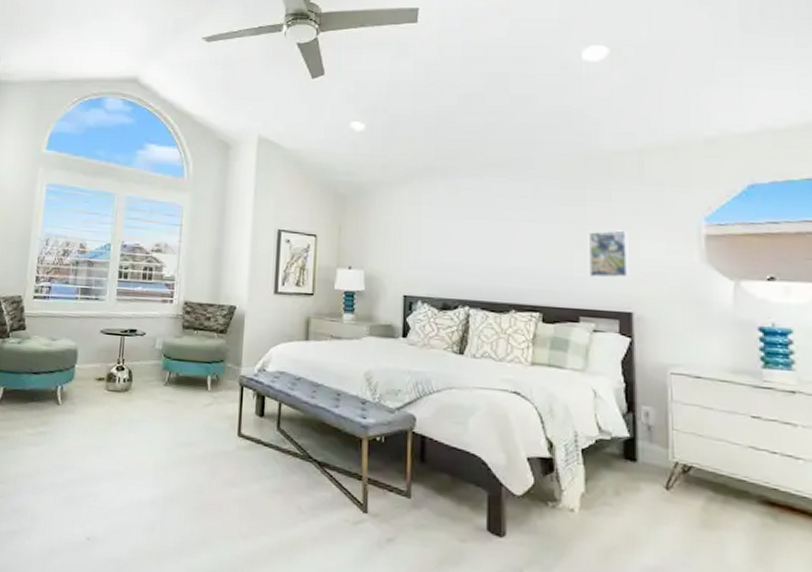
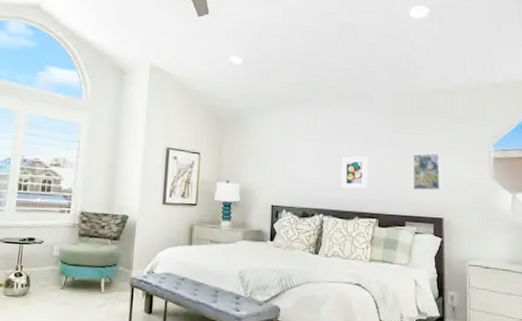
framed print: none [492,235,528,277] -> present [341,156,368,190]

